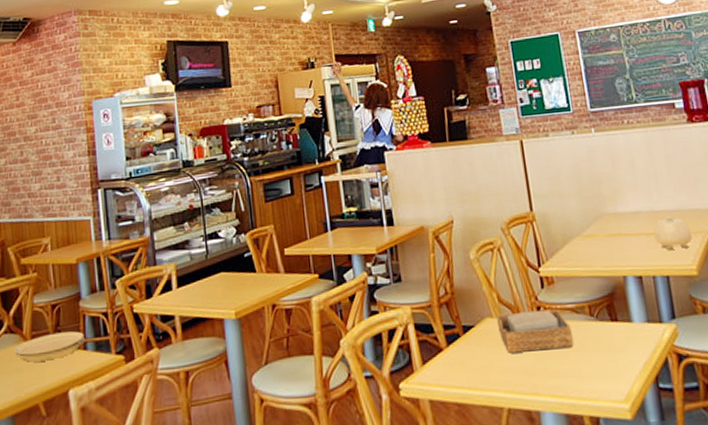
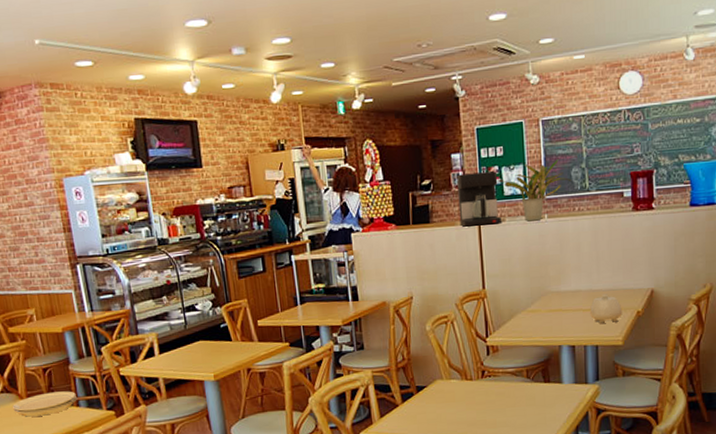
coffee maker: none [493,84,546,144] -> present [457,171,503,228]
napkin holder: present [497,309,573,353] -> none [446,372,510,408]
potted plant: none [539,70,616,136] -> present [499,159,572,222]

